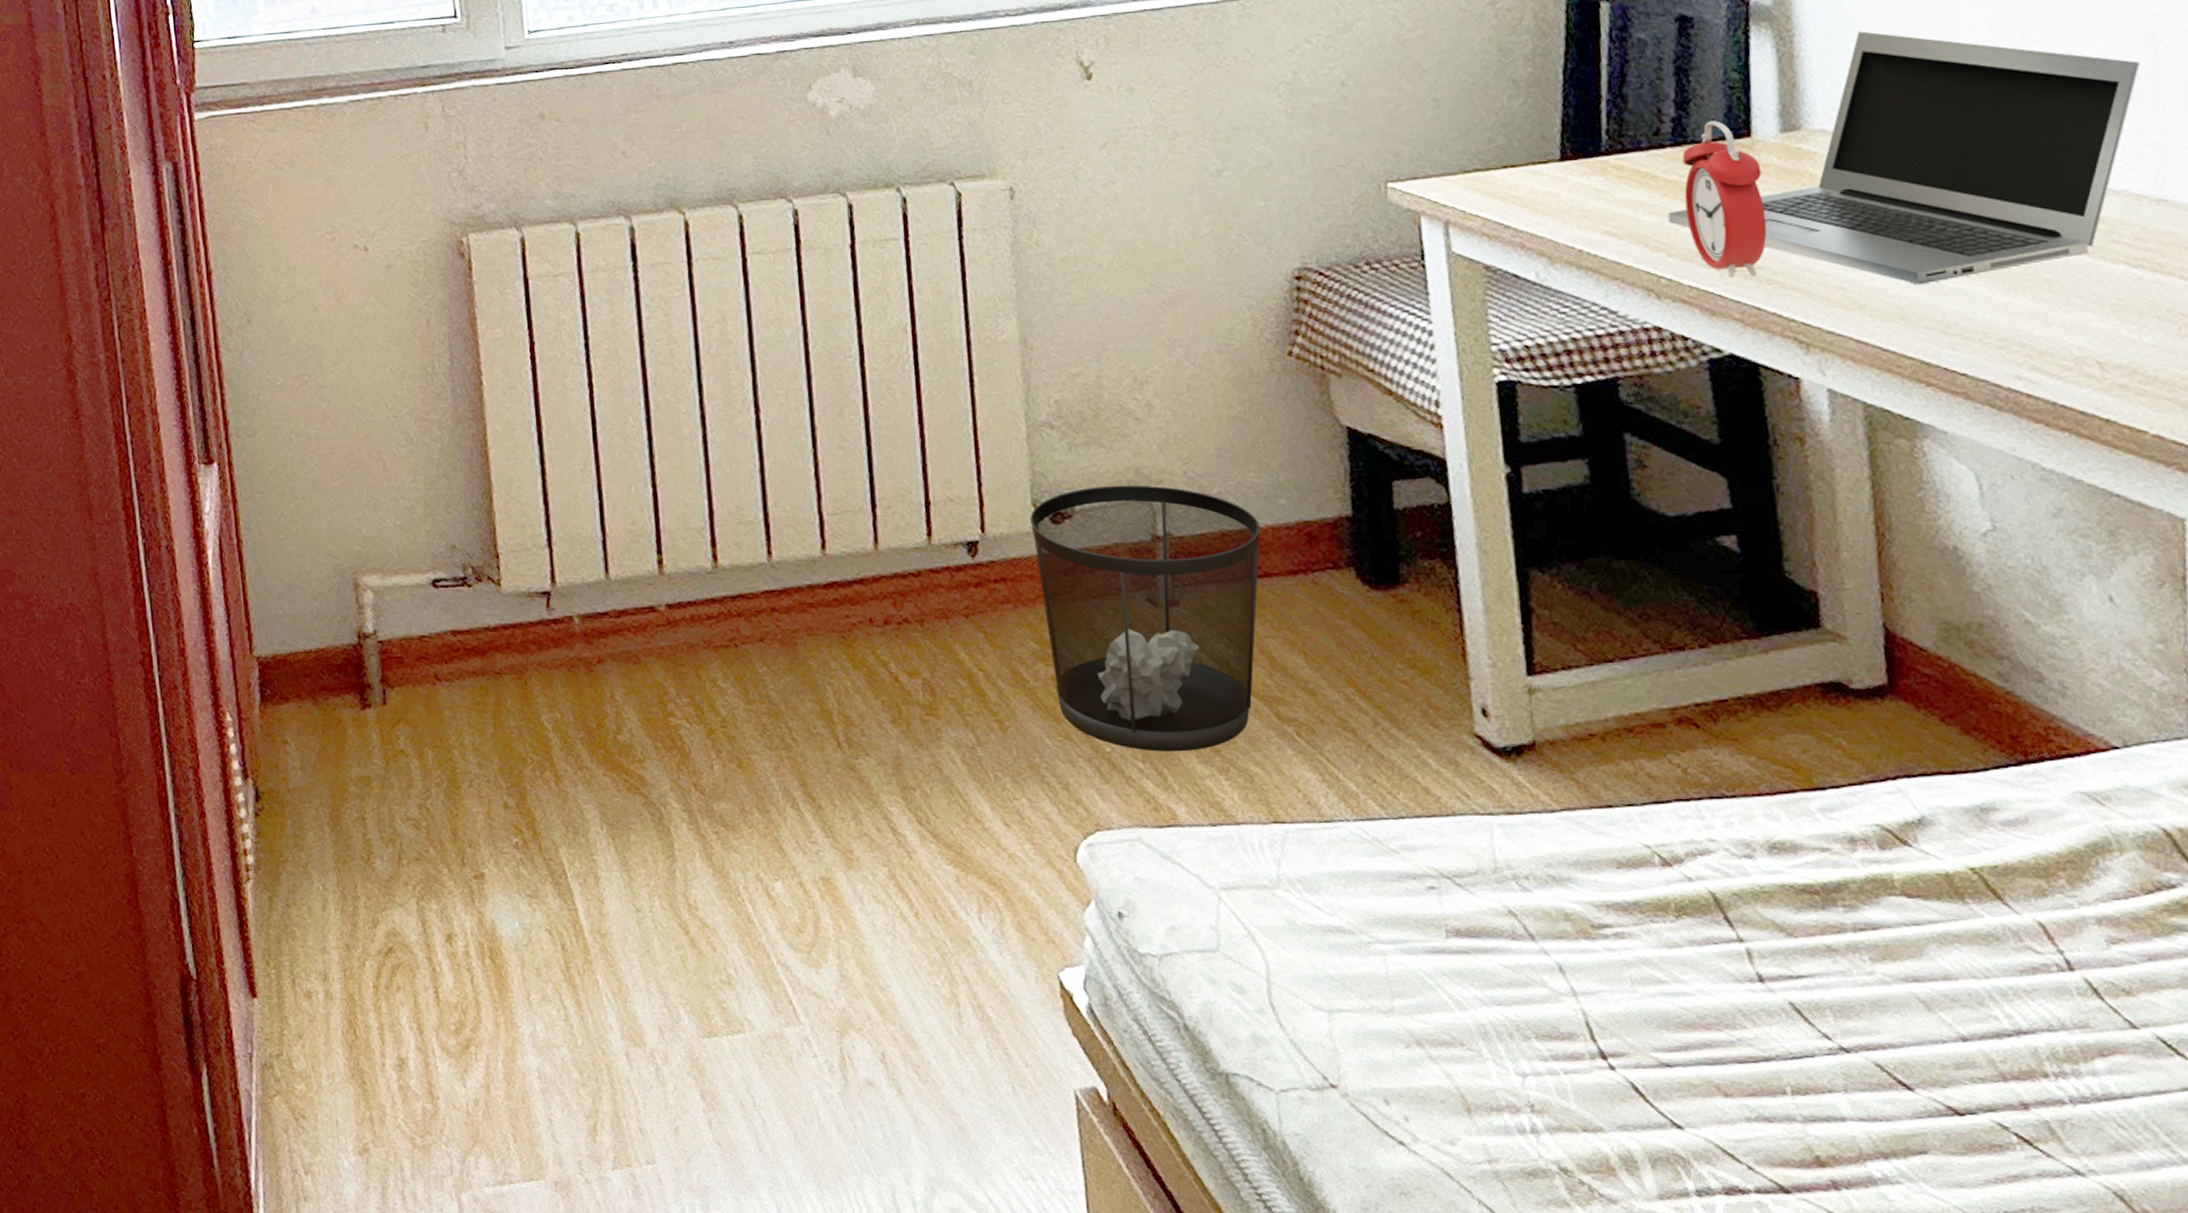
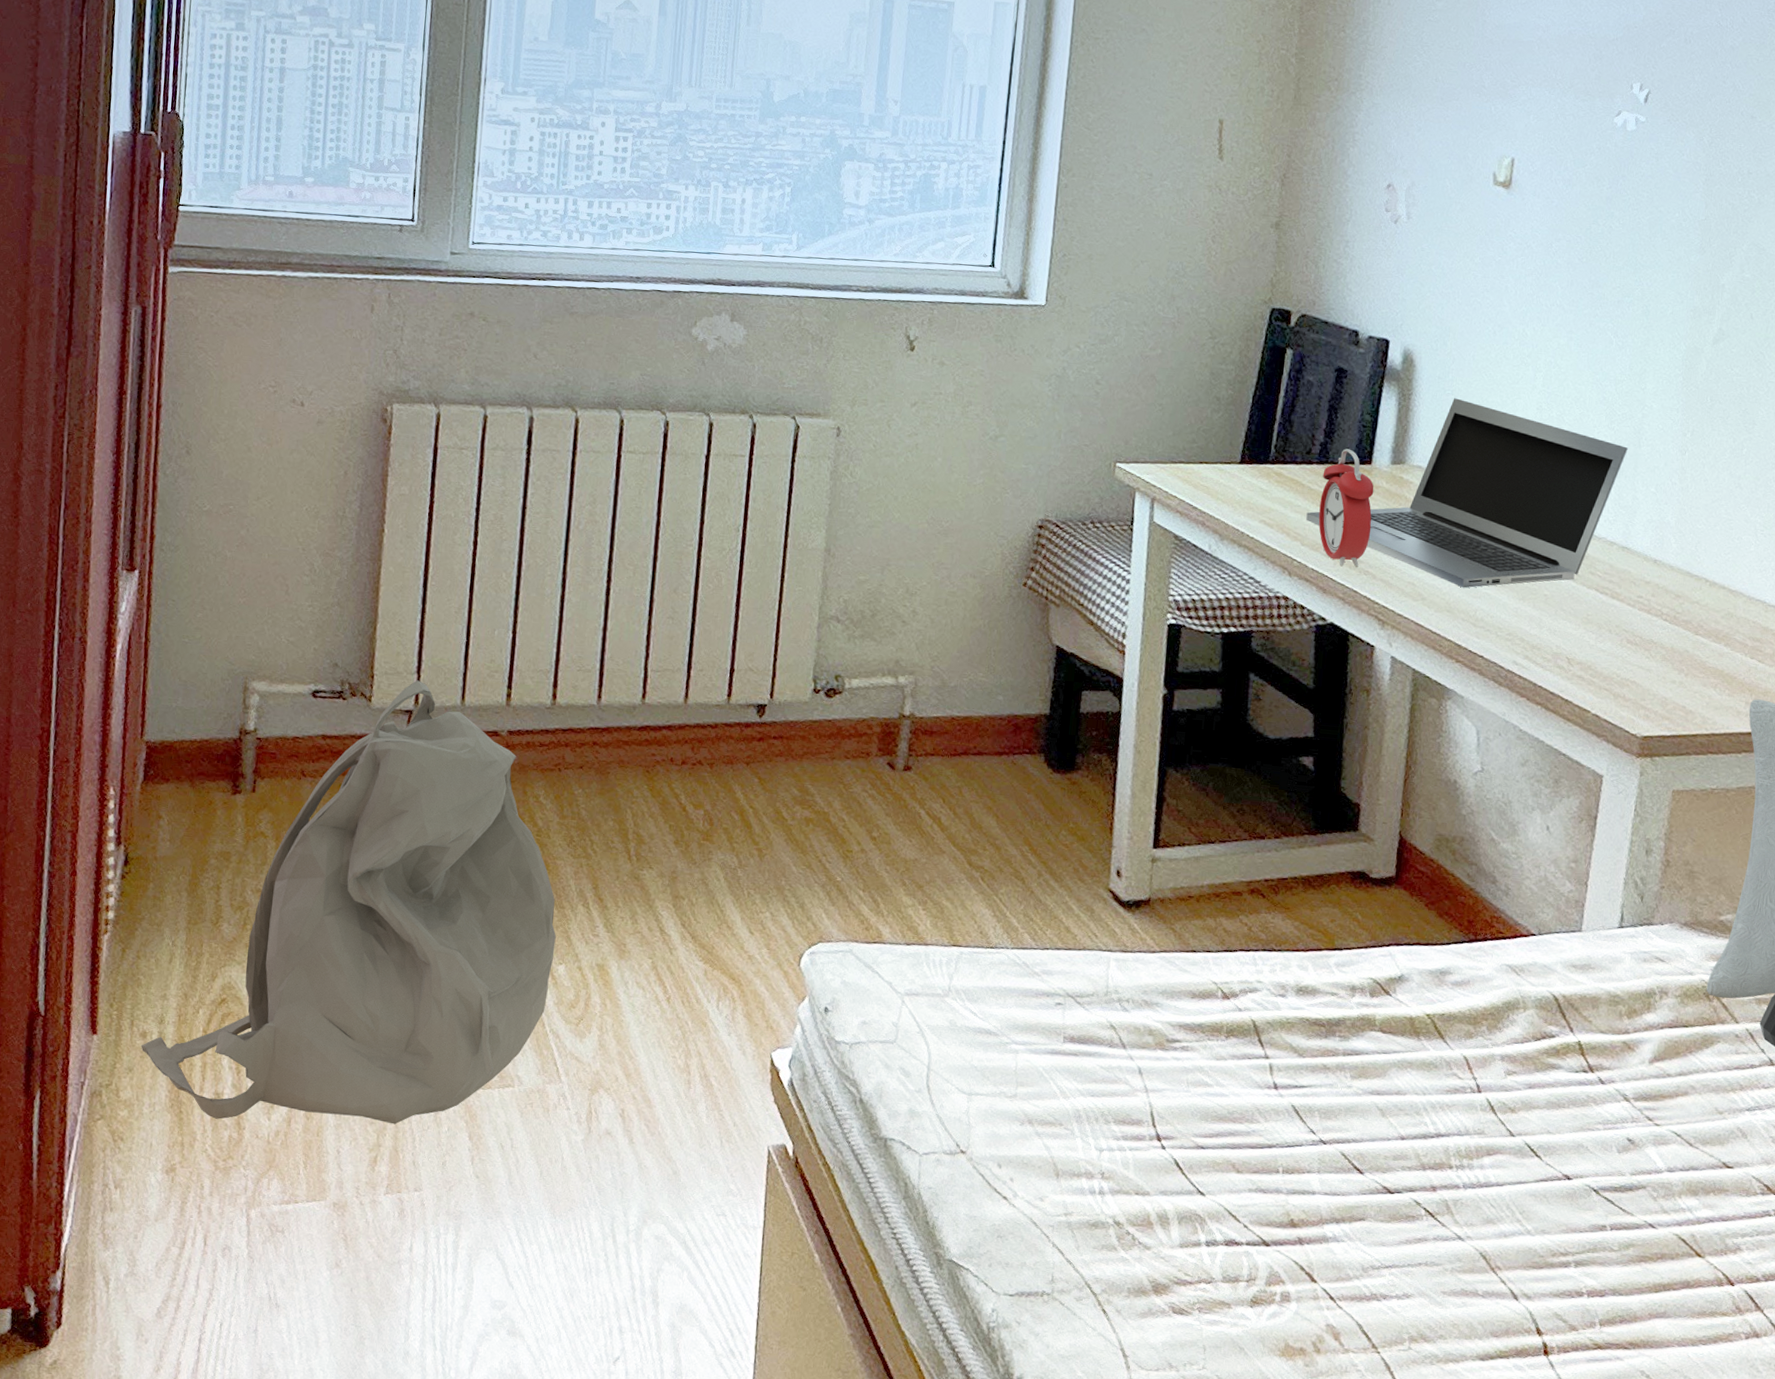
backpack: none [307,555,767,1089] -> present [141,680,556,1125]
waste bin: present [1030,485,1261,752] -> none [807,671,981,885]

